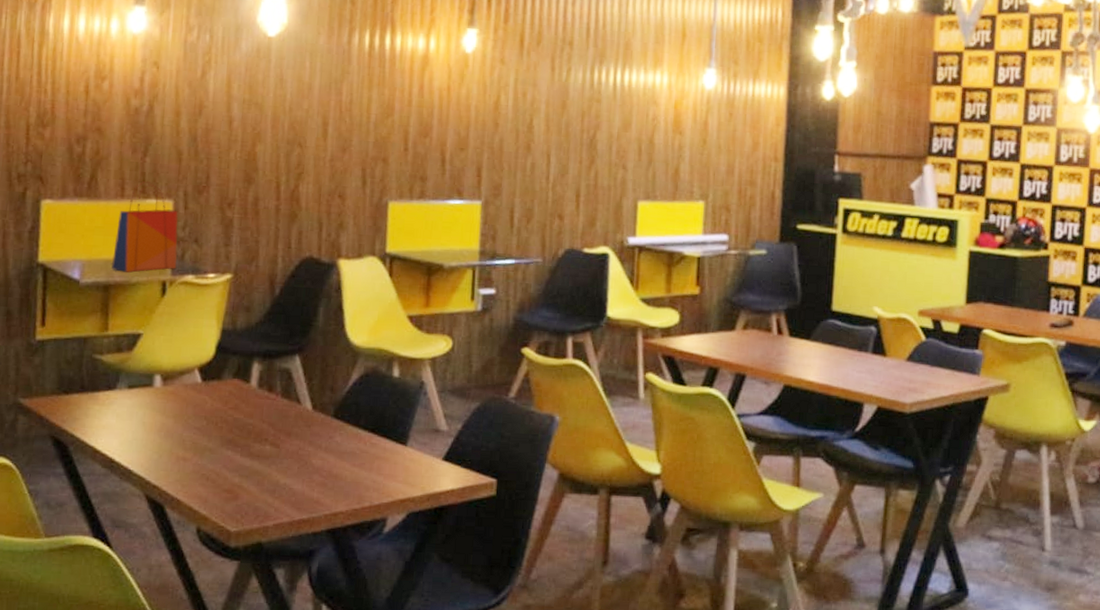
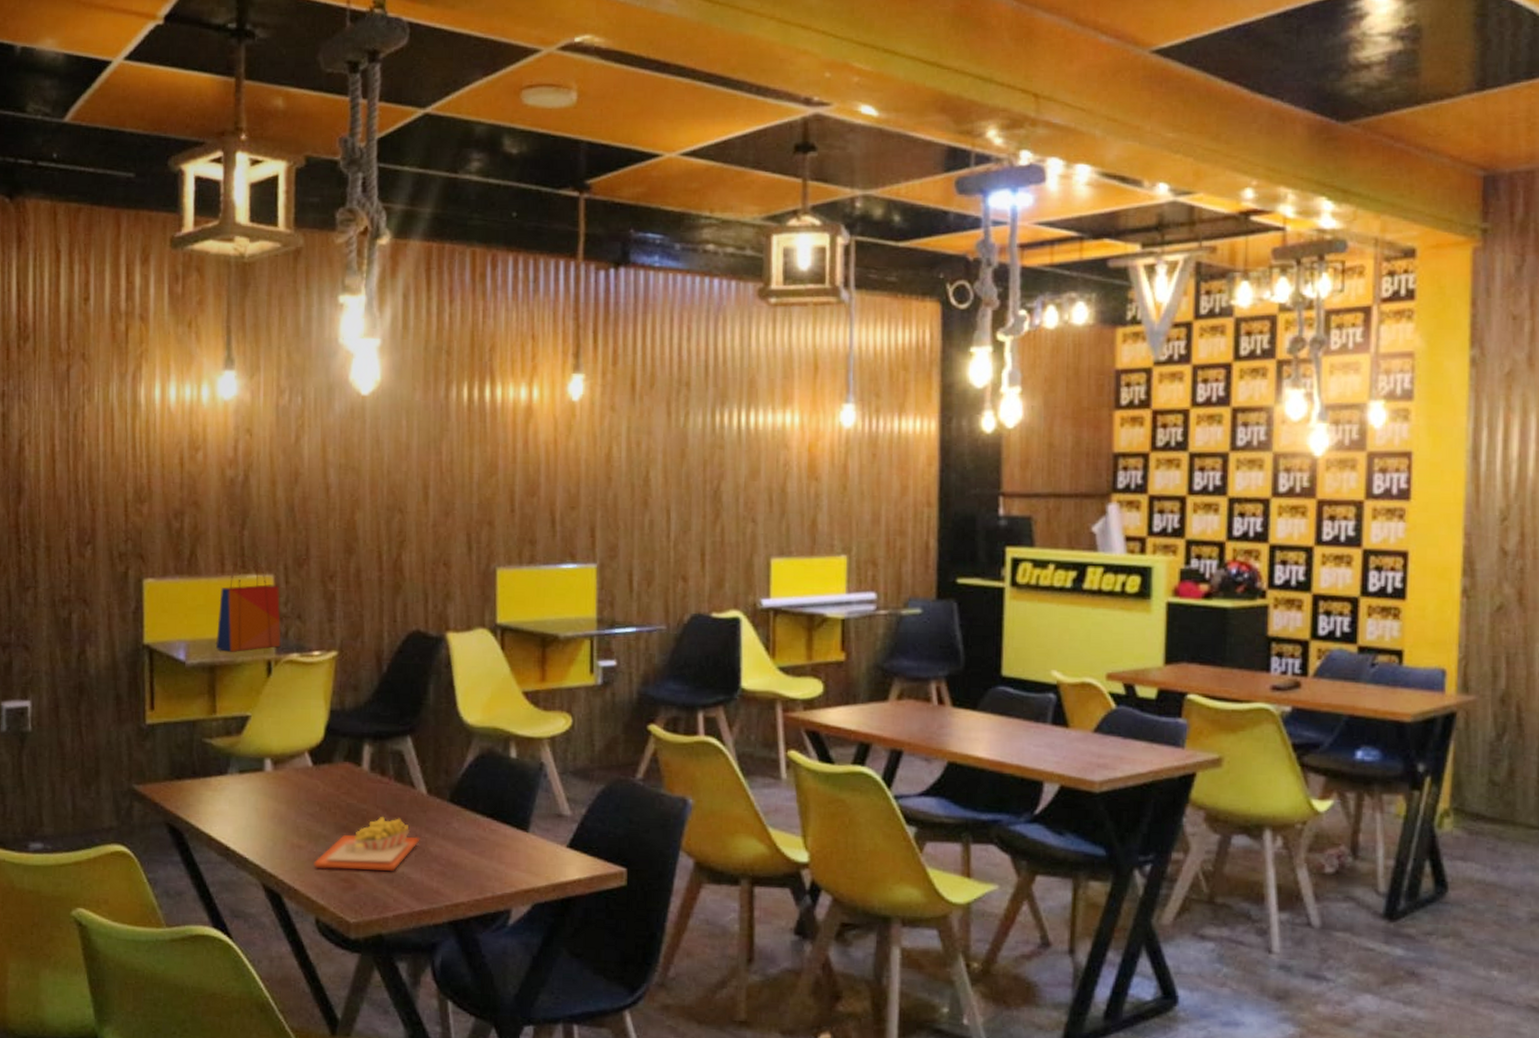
french fries: none [198,430,304,482] -> present [314,816,420,871]

